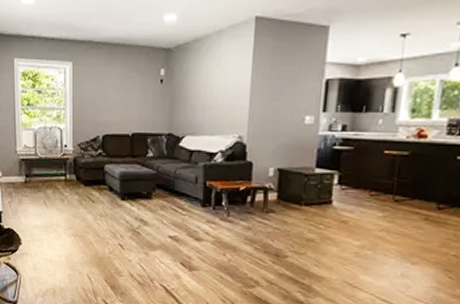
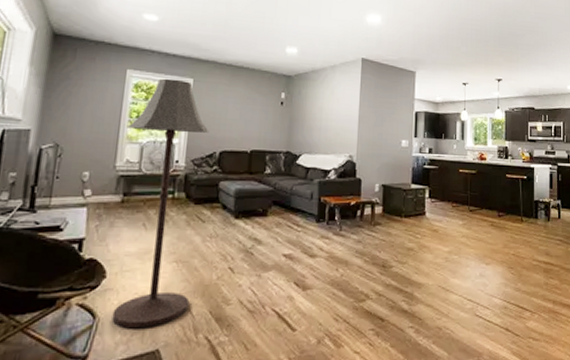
floor lamp: none [22,64,92,287] -> present [112,78,210,329]

